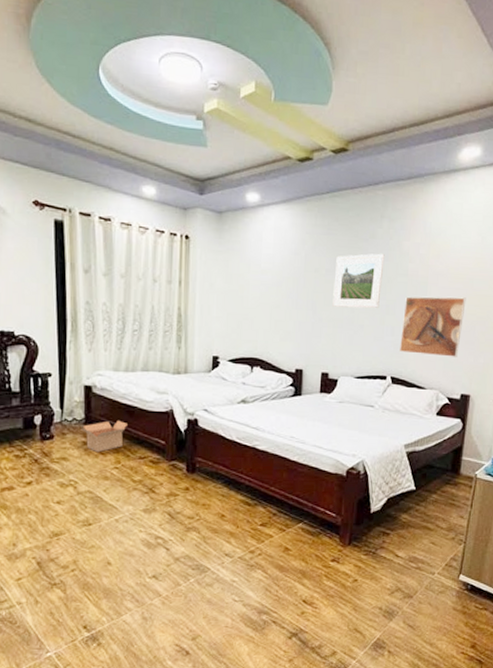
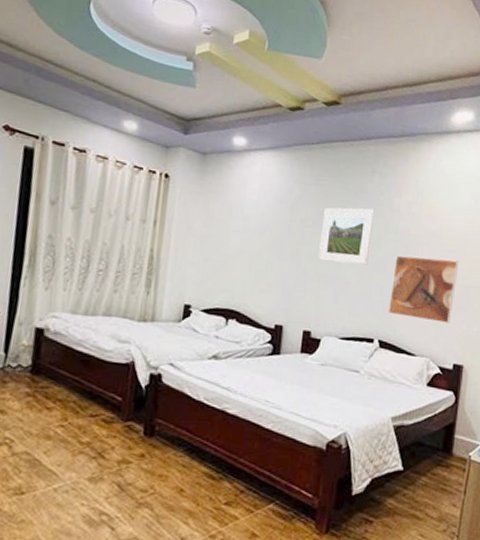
cardboard box: present [81,420,127,453] -> none [26,369,81,407]

